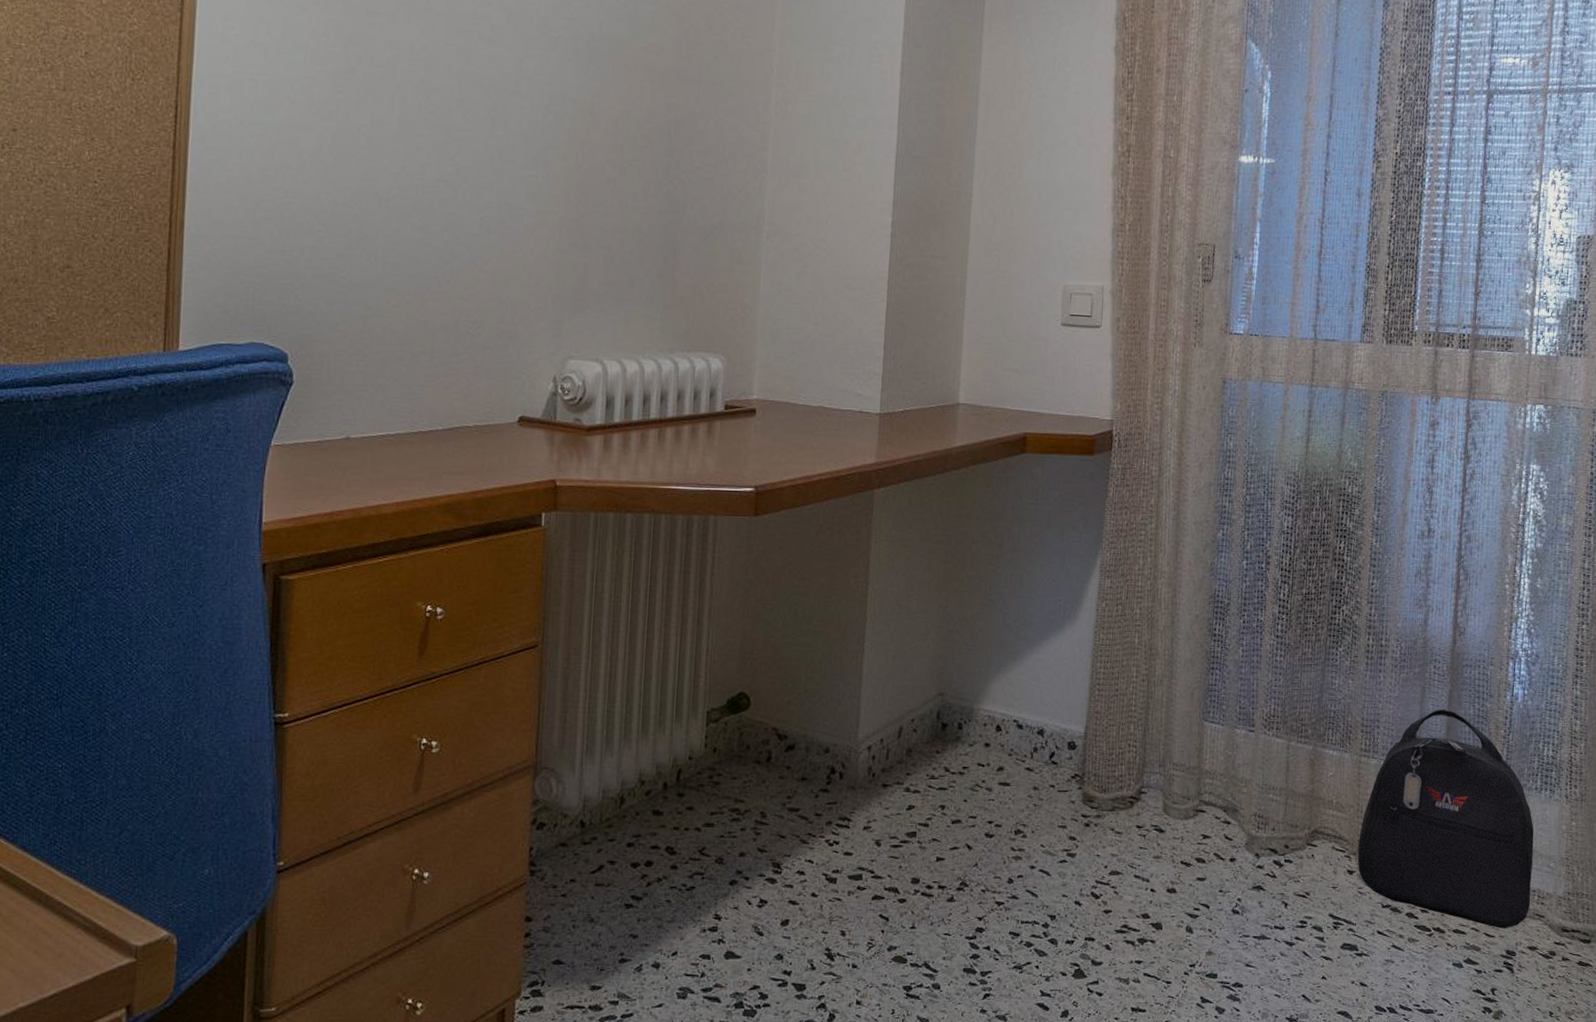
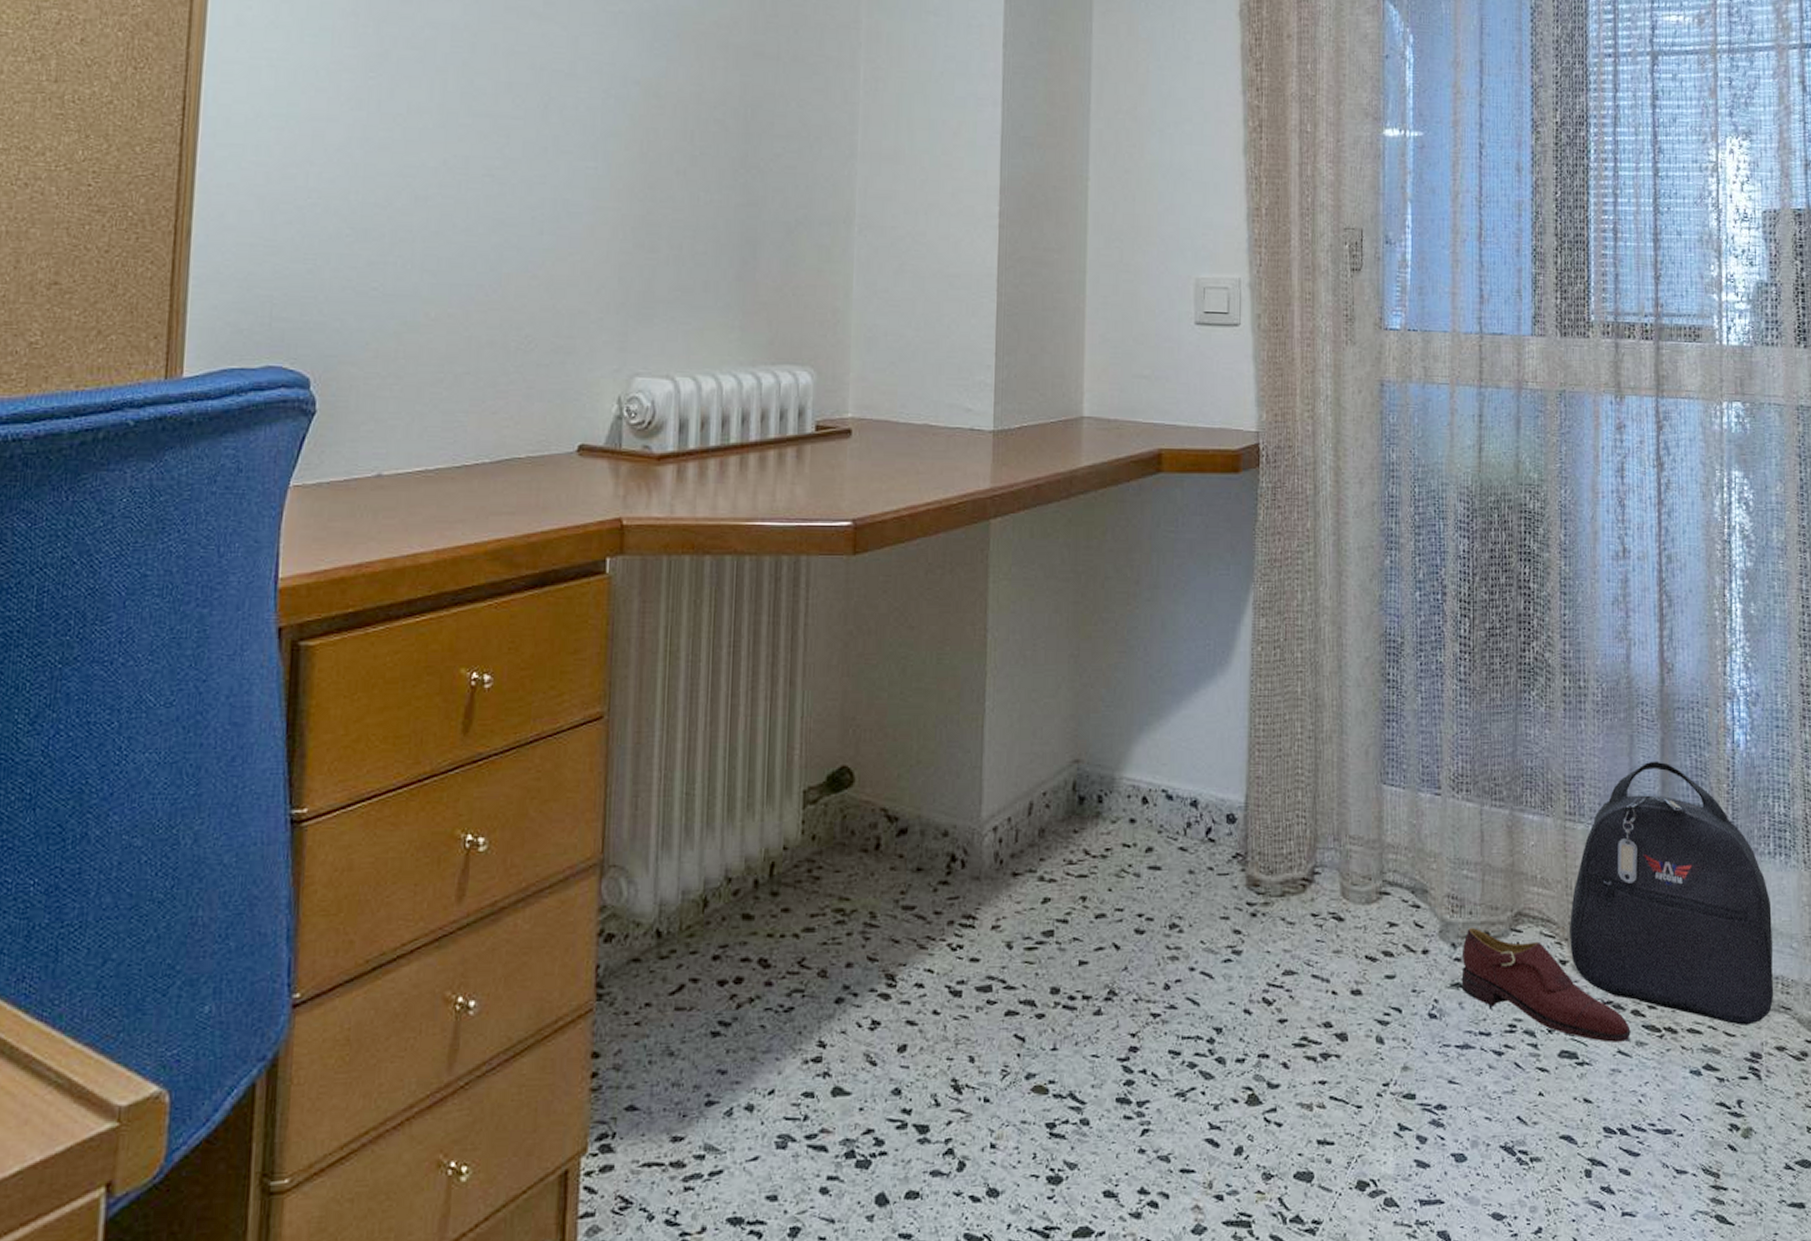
shoe: none [1262,842,1405,938] -> present [1461,928,1631,1043]

